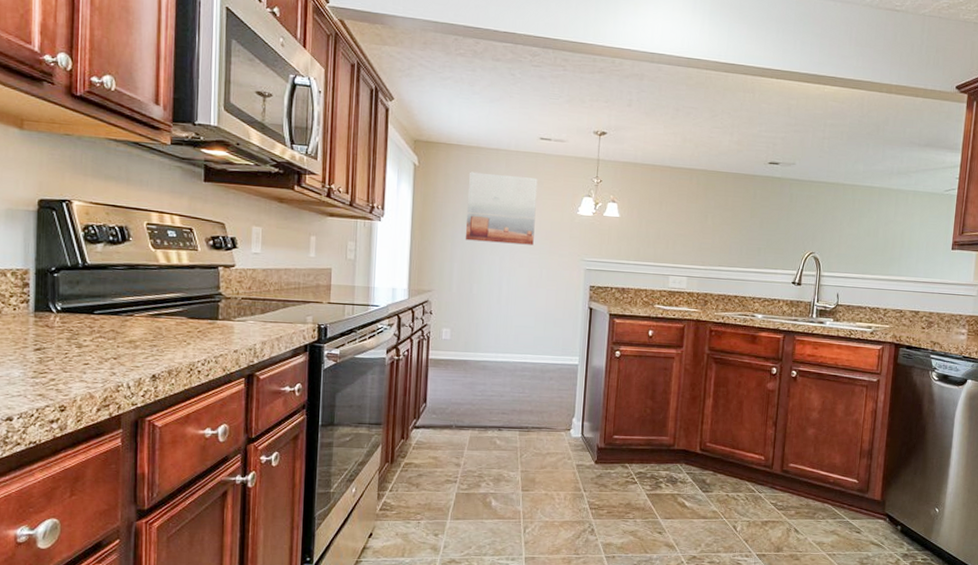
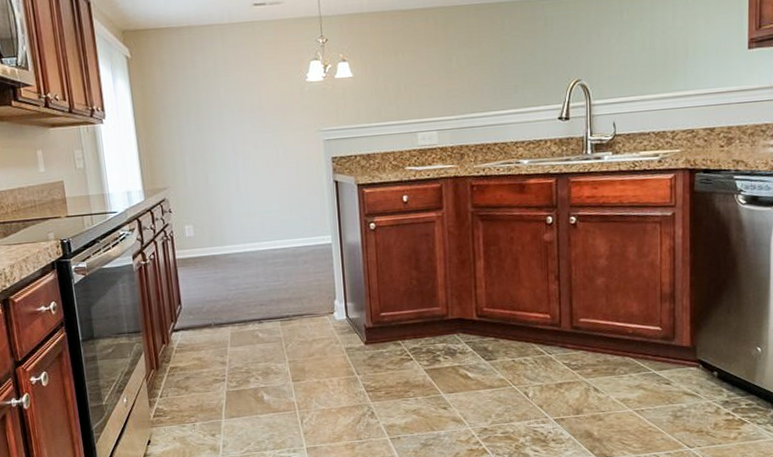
wall art: present [465,171,538,245] -> none [184,49,265,129]

